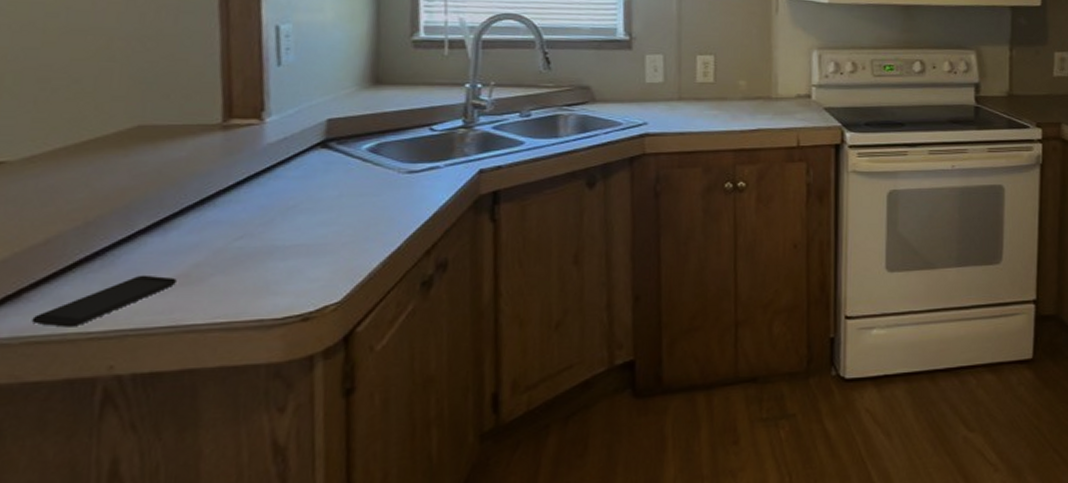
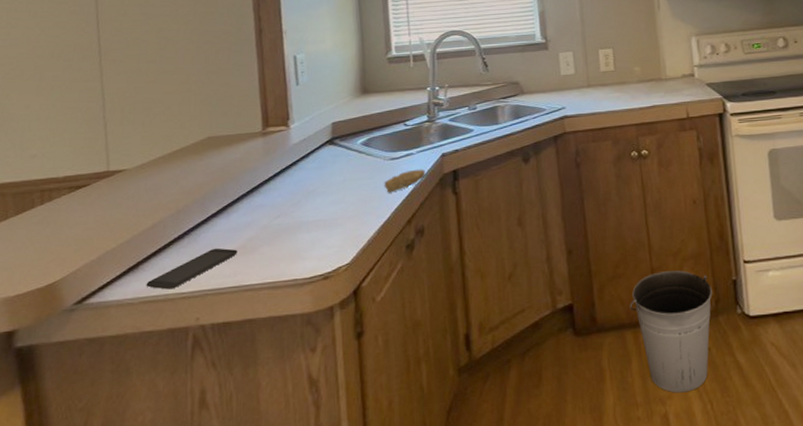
sponge: none [396,187,455,215] -> present [384,169,425,193]
bucket: none [705,325,805,464] -> present [629,270,712,393]

